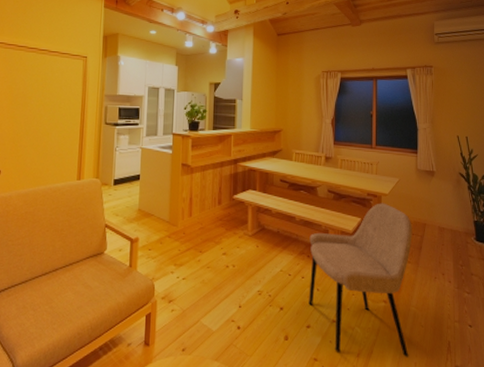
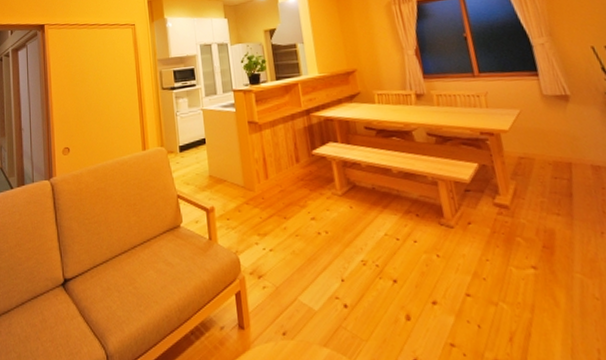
chair: present [309,203,413,357] -> none [414,141,587,342]

